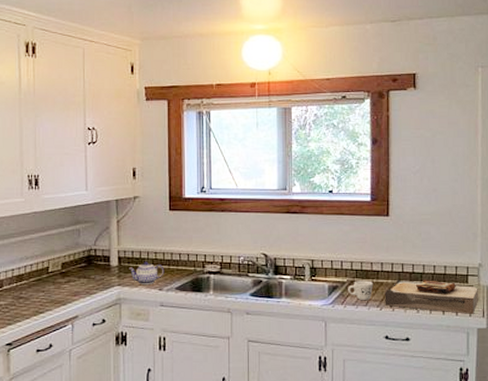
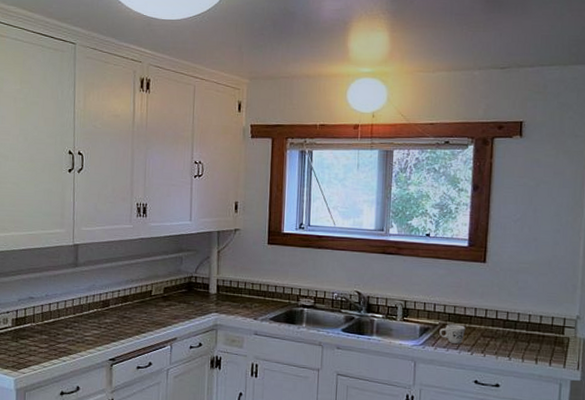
teapot: present [129,261,165,284] -> none [226,291,260,313]
toast: present [385,279,479,314] -> none [476,325,575,366]

